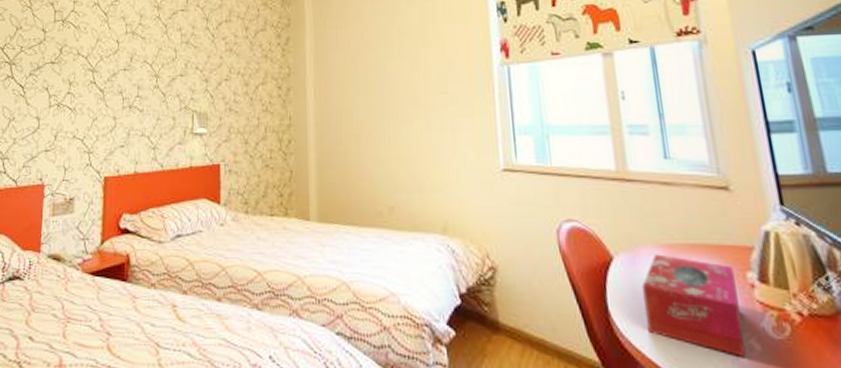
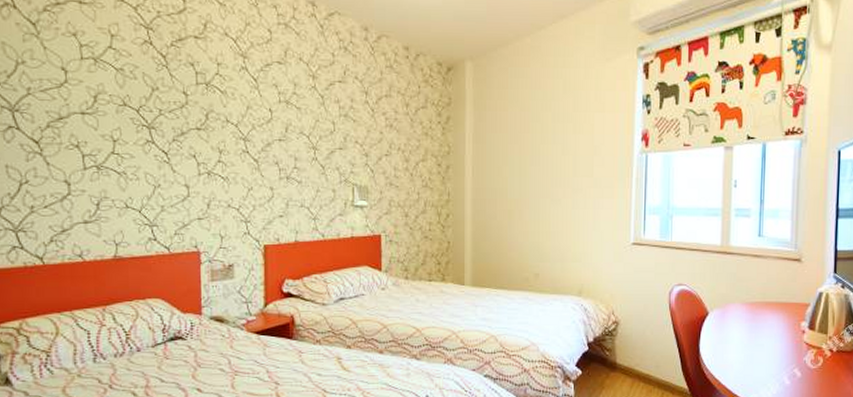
tissue box: present [642,254,746,357] -> none [726,310,793,381]

